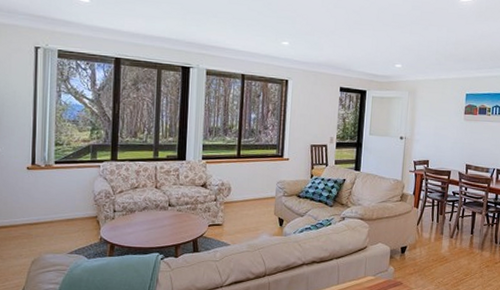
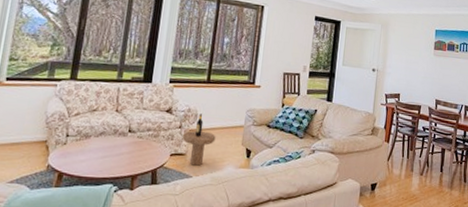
side table: none [218,187,249,235] -> present [182,113,216,166]

